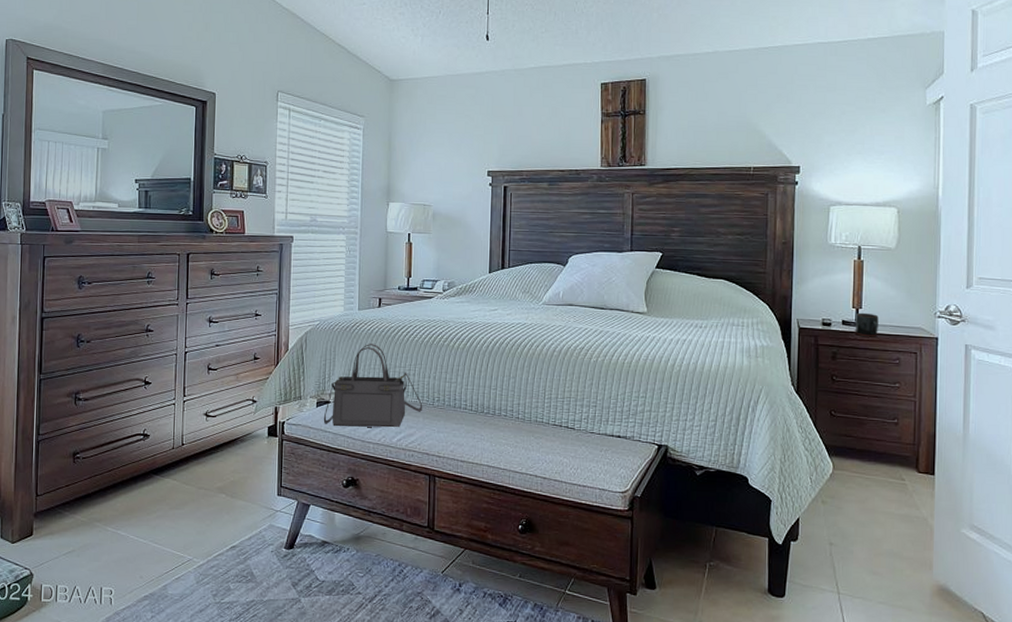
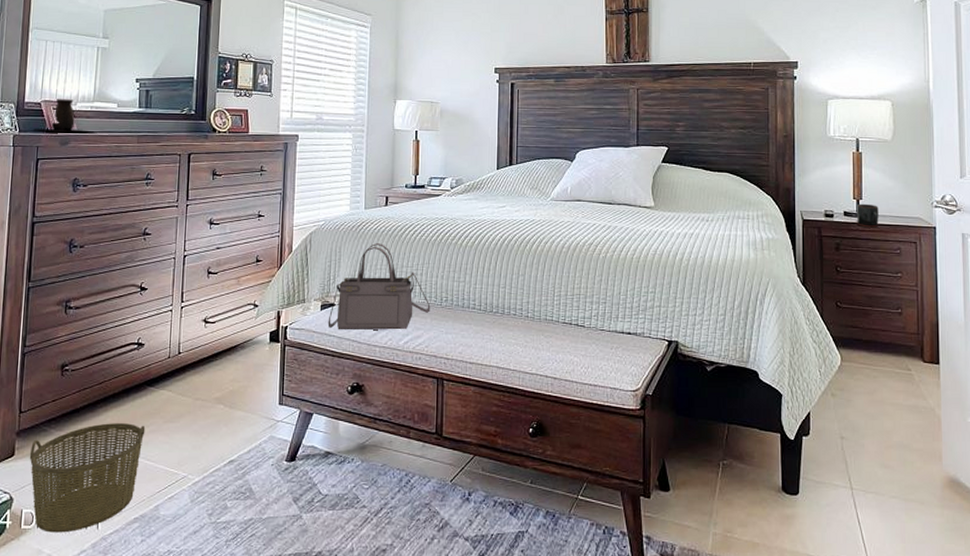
decorative vase: none [37,199,99,233] -> present [31,99,96,134]
basket: none [46,508,153,607] -> present [29,423,146,533]

